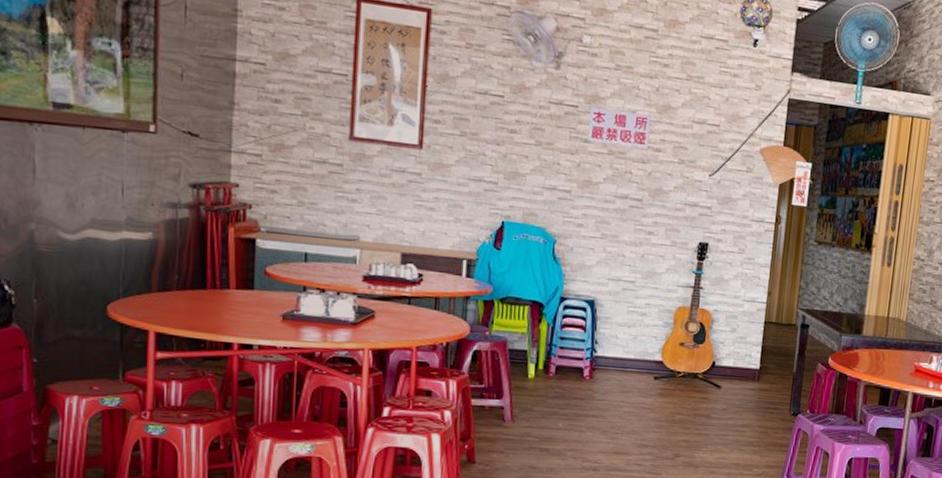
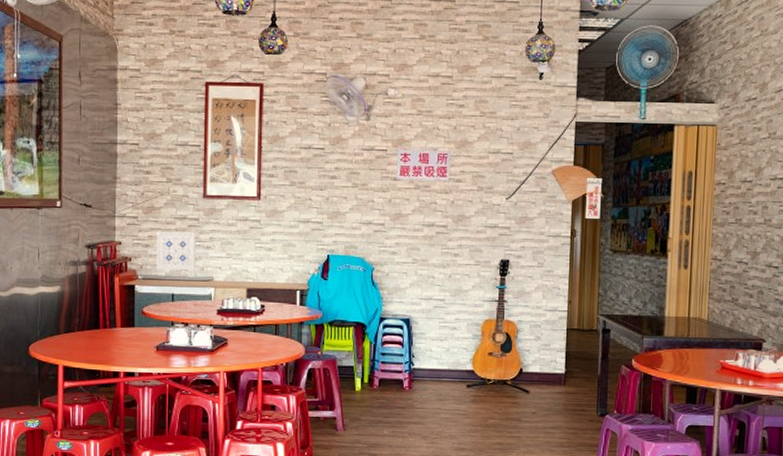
wall art: none [285,174,339,228] -> present [156,231,197,271]

